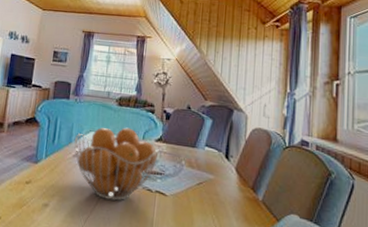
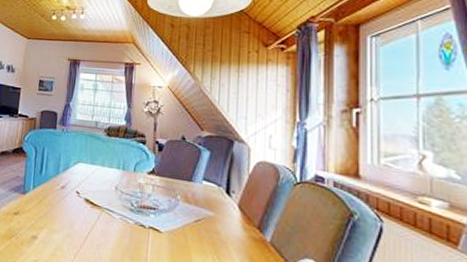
fruit basket: present [74,127,160,201] -> none [62,158,153,236]

